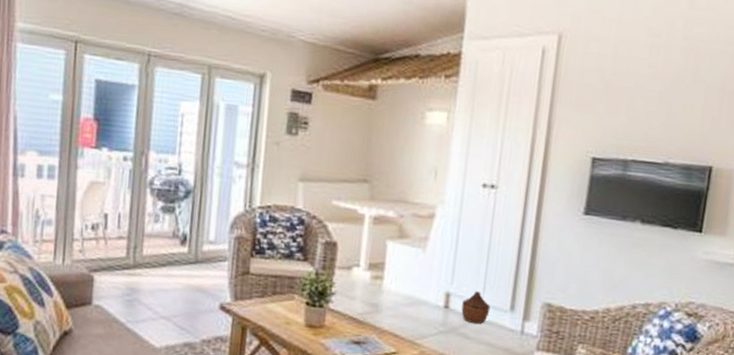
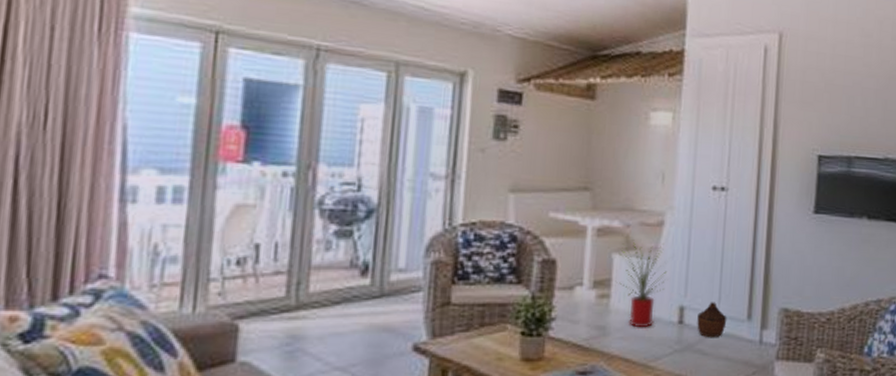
house plant: none [389,229,436,310] -> present [616,240,668,328]

